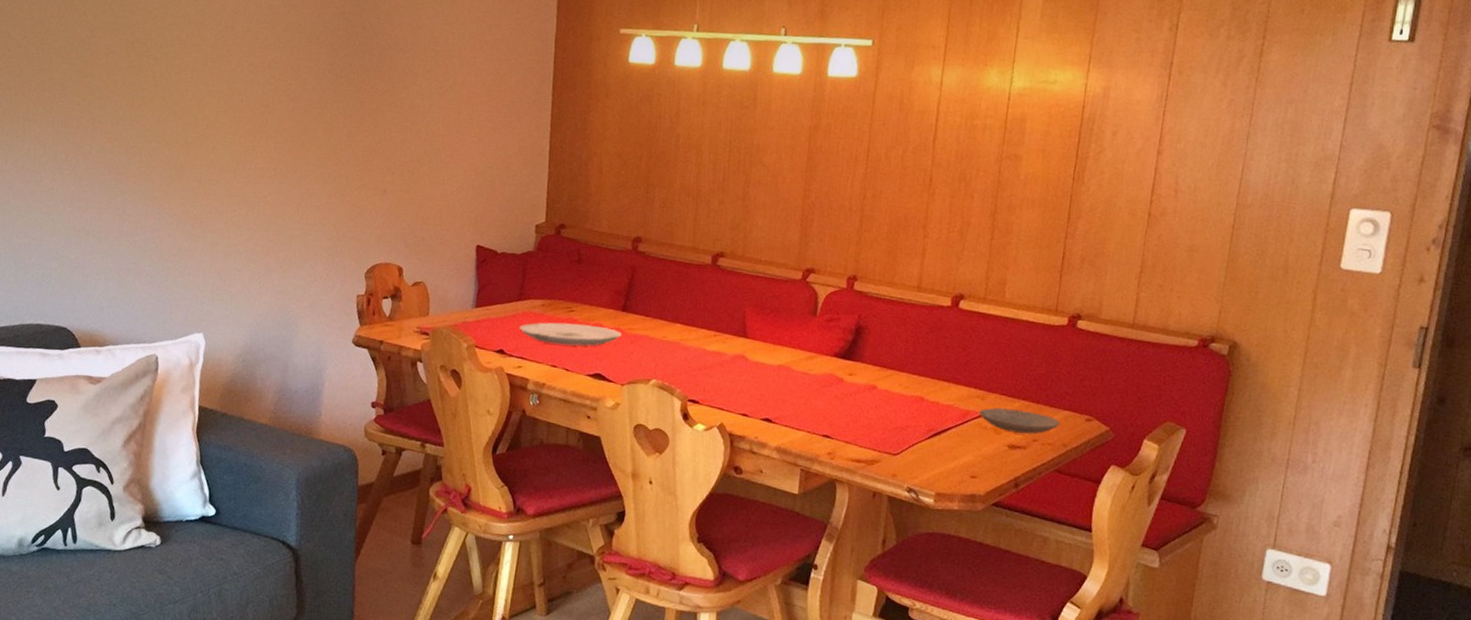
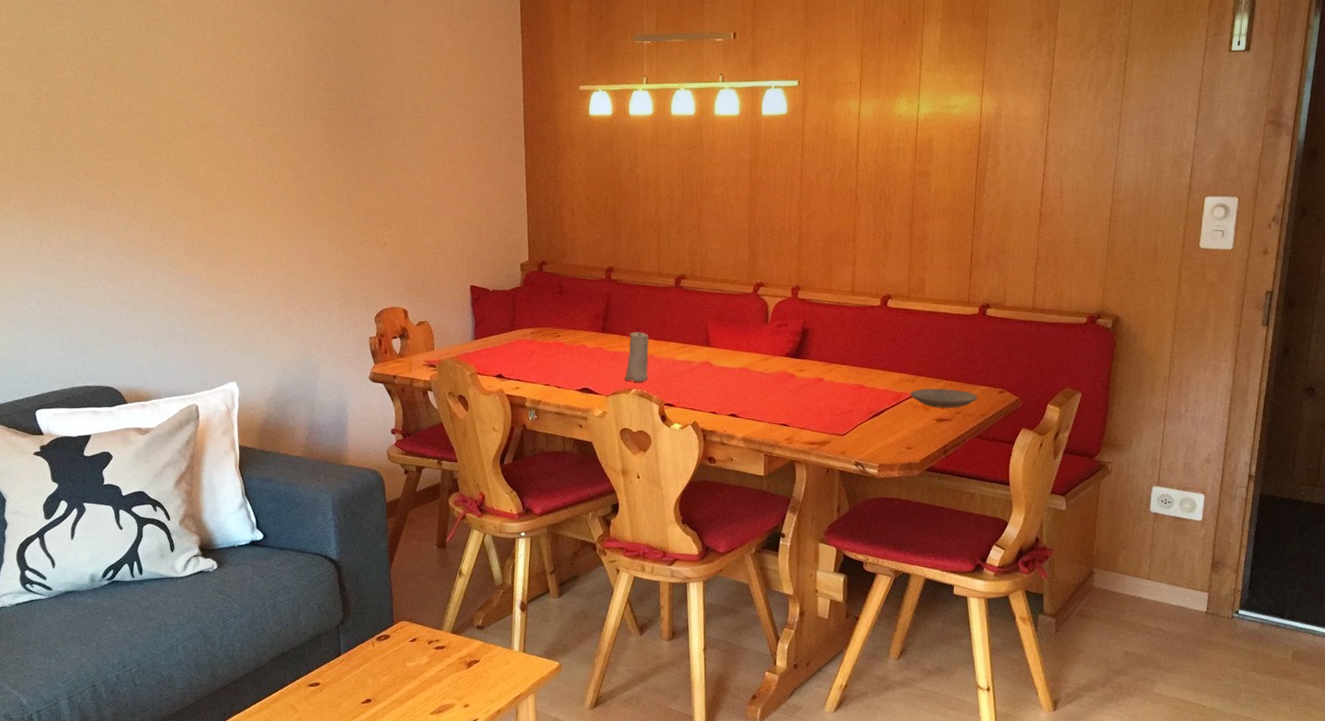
plate: present [519,322,622,346] -> none [514,346,603,366]
candle: none [644,309,676,373] -> present [624,328,649,382]

